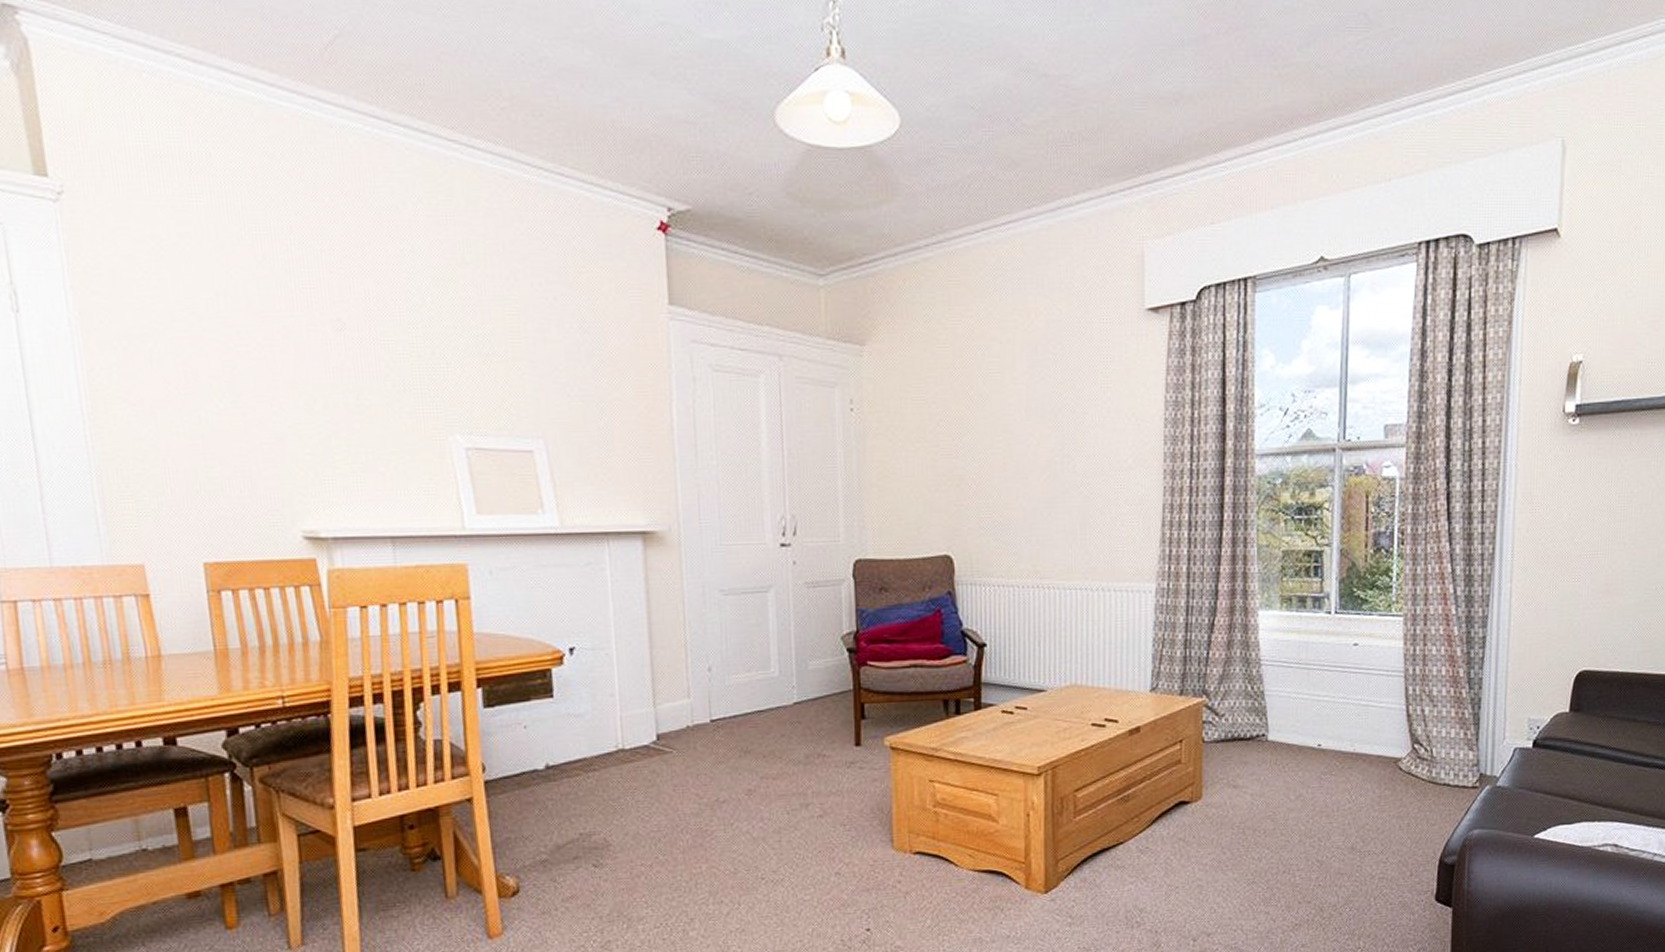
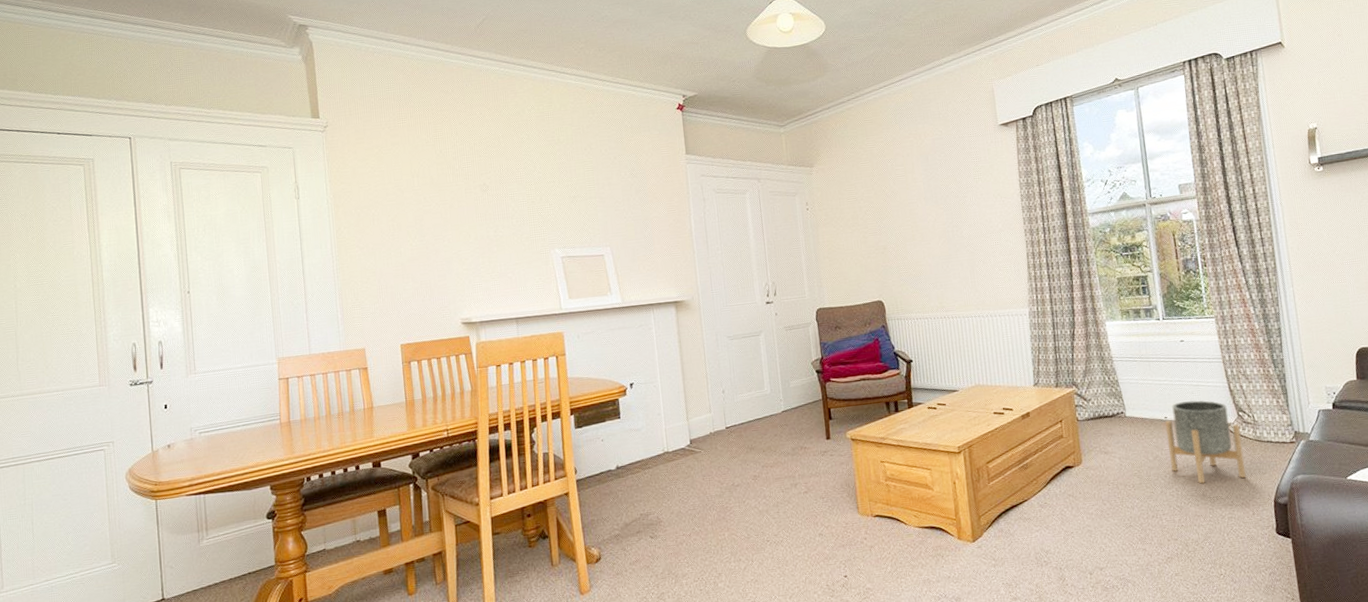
planter: none [1316,725,1413,834] -> present [1164,400,1247,484]

